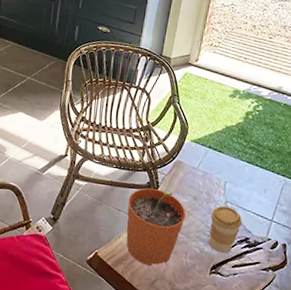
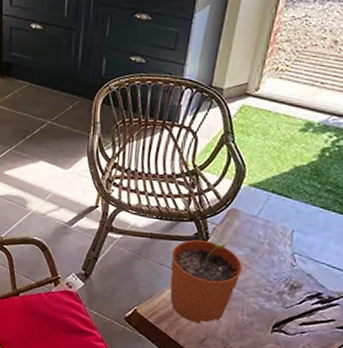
coffee cup: present [208,205,242,254] -> none [270,258,313,311]

